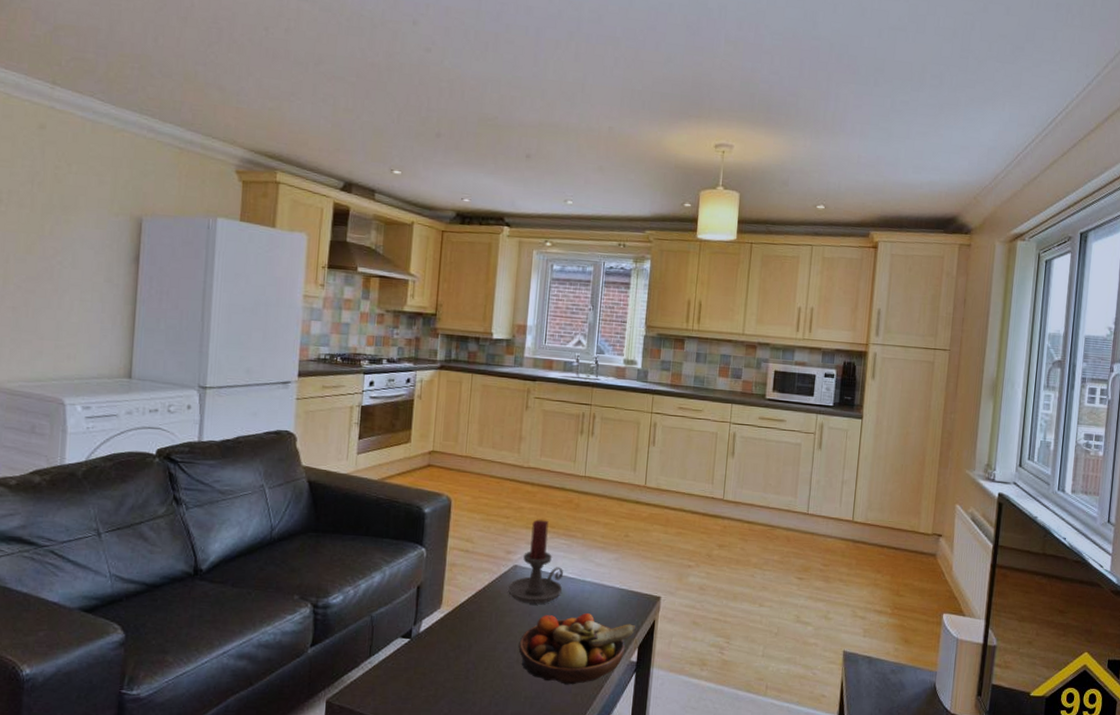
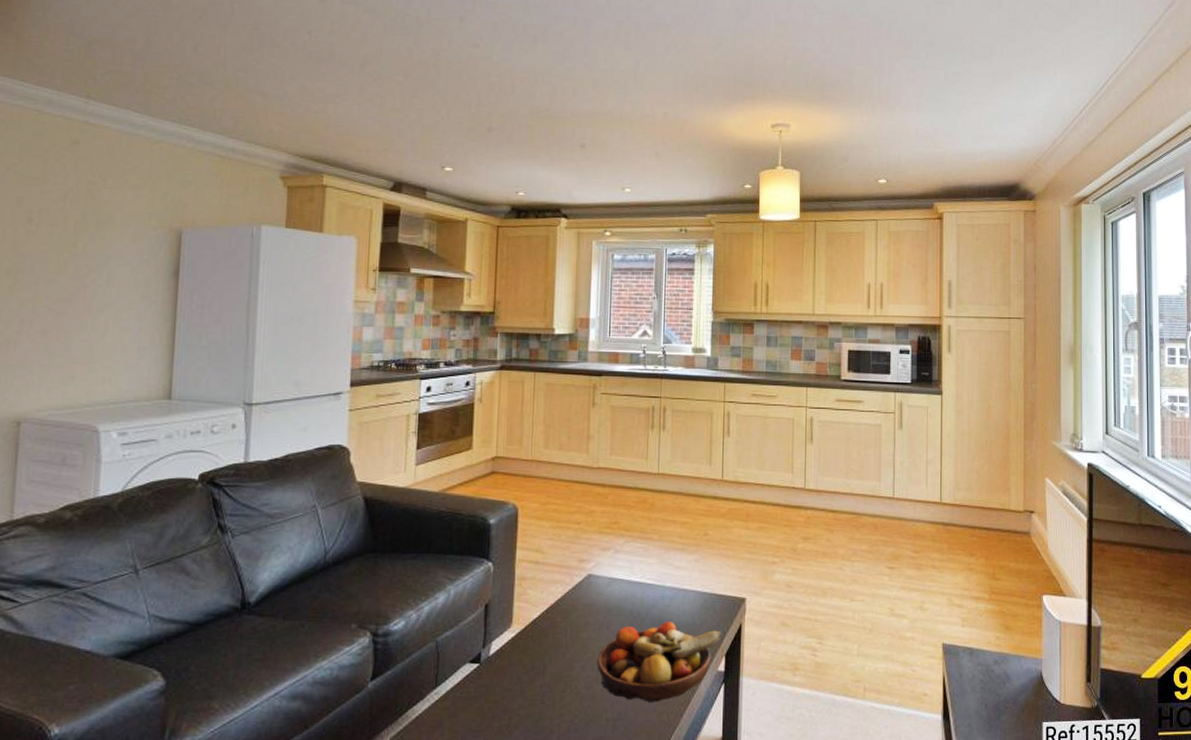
candle holder: present [507,519,564,604] -> none [582,523,642,616]

